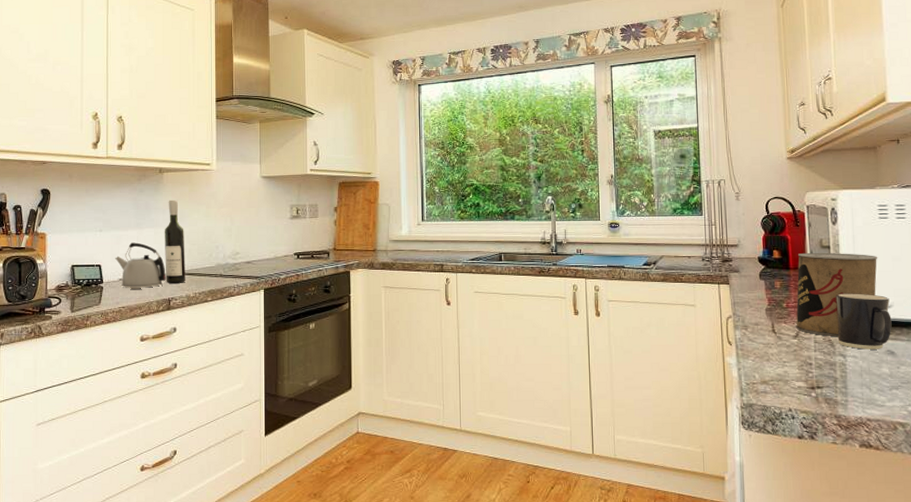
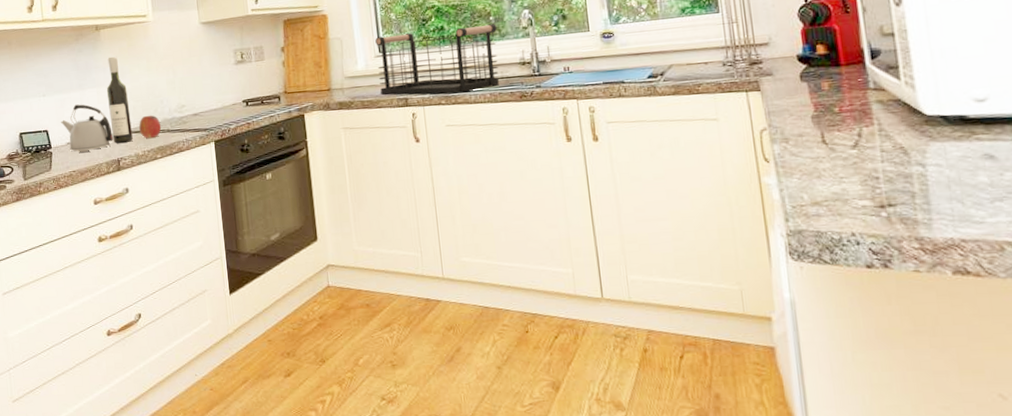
fruit: none [192,259,215,281] -> present [138,115,162,138]
dish rack: none [419,205,524,264] -> present [375,23,499,96]
tin can: present [796,252,878,337] -> none [851,38,963,143]
mug: present [835,293,892,350] -> none [906,86,989,156]

